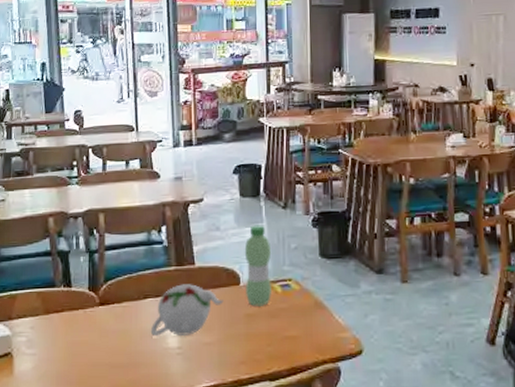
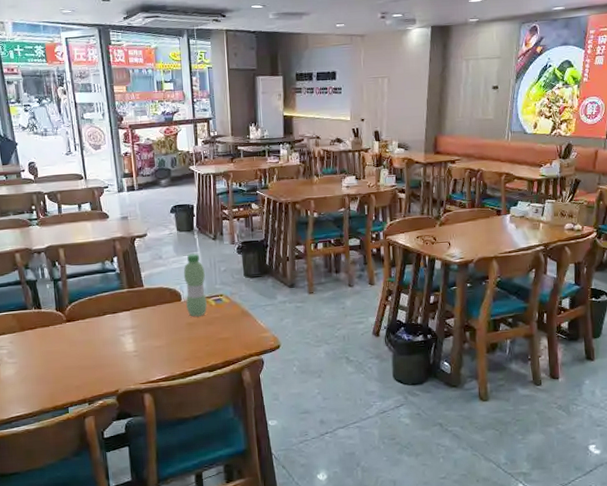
teapot: present [150,284,224,336] -> none [110,302,169,343]

